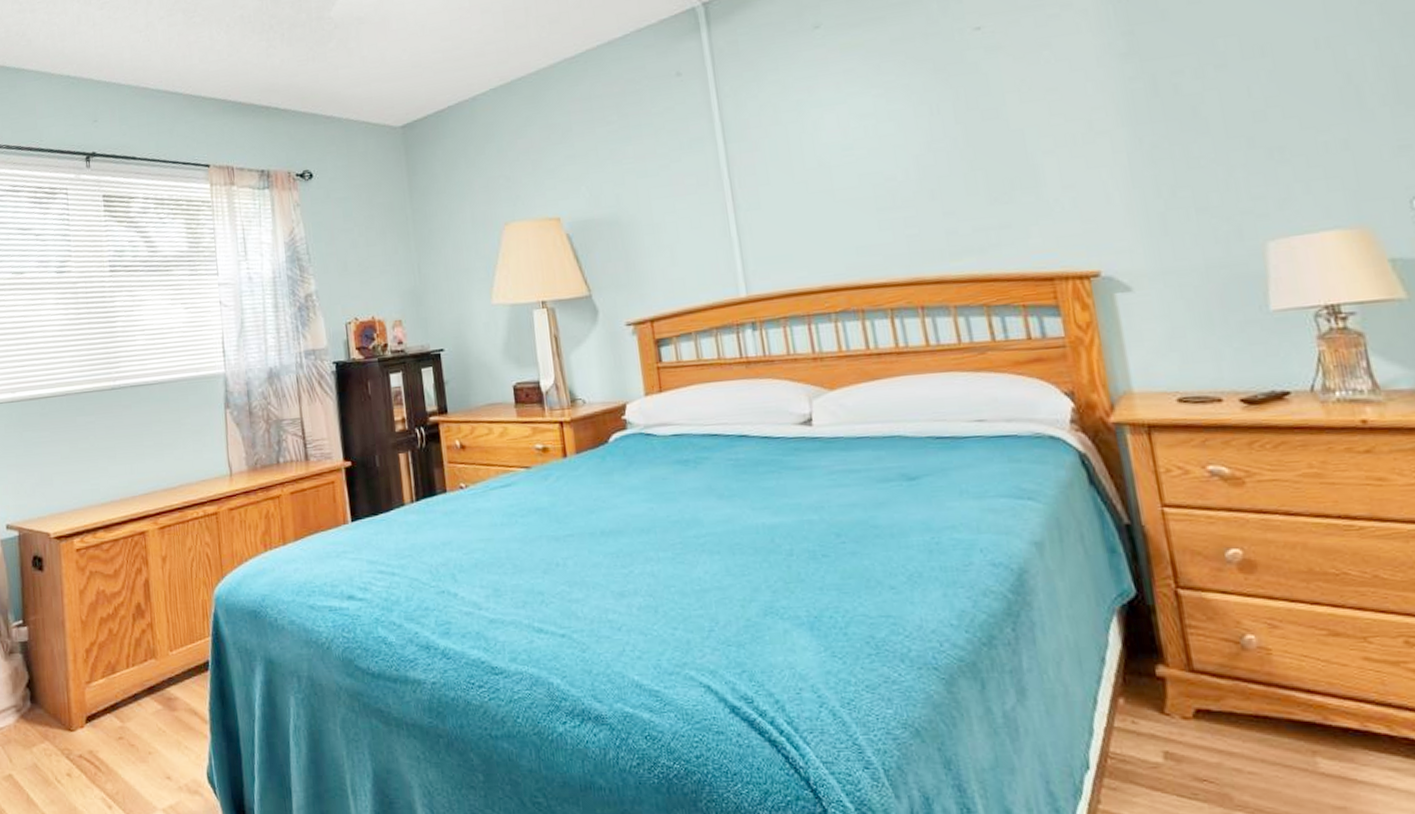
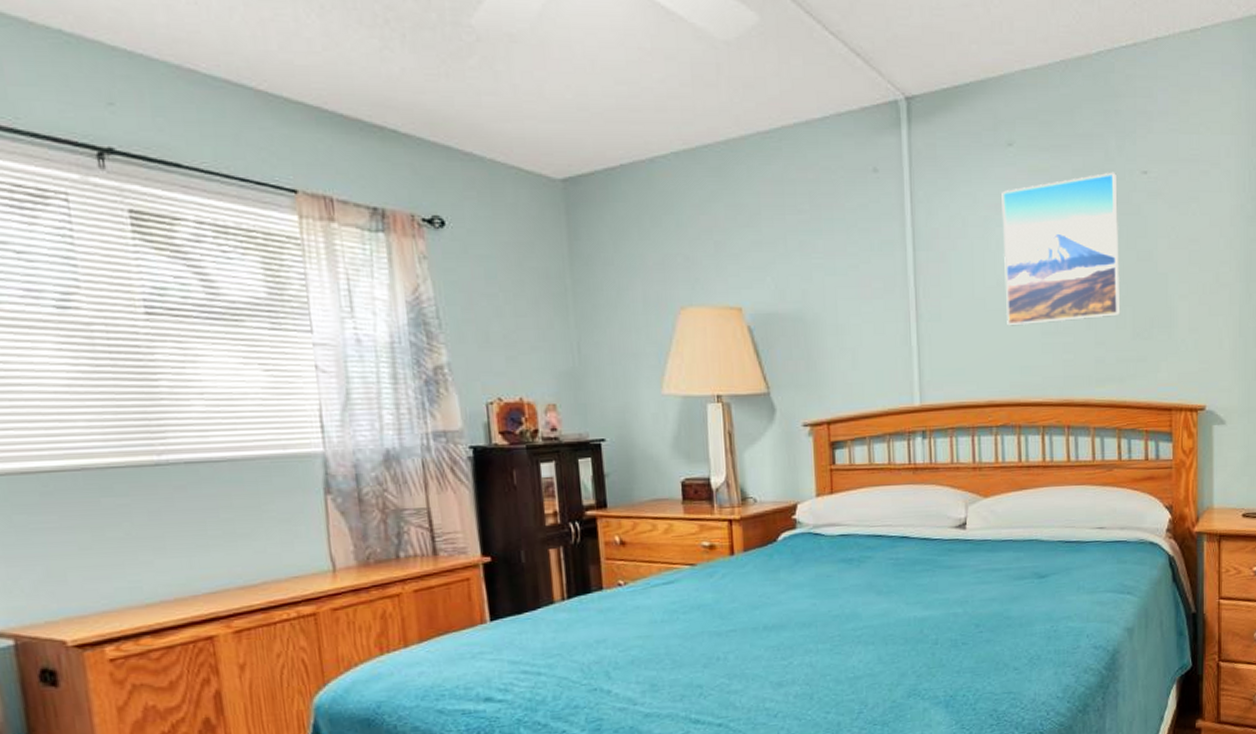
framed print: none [813,34,971,207] -> present [1002,172,1121,326]

